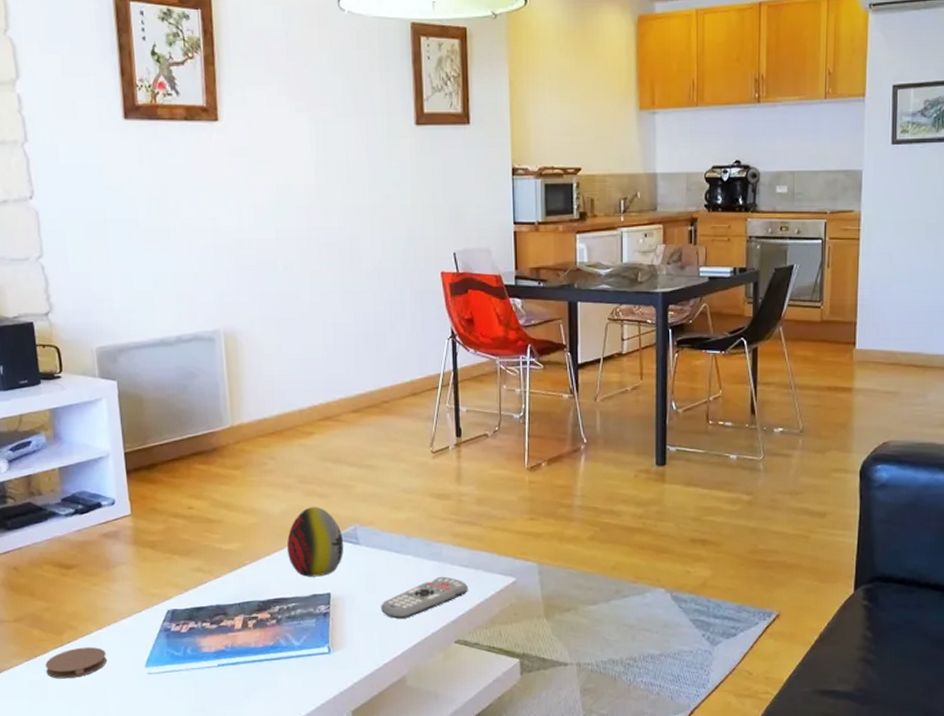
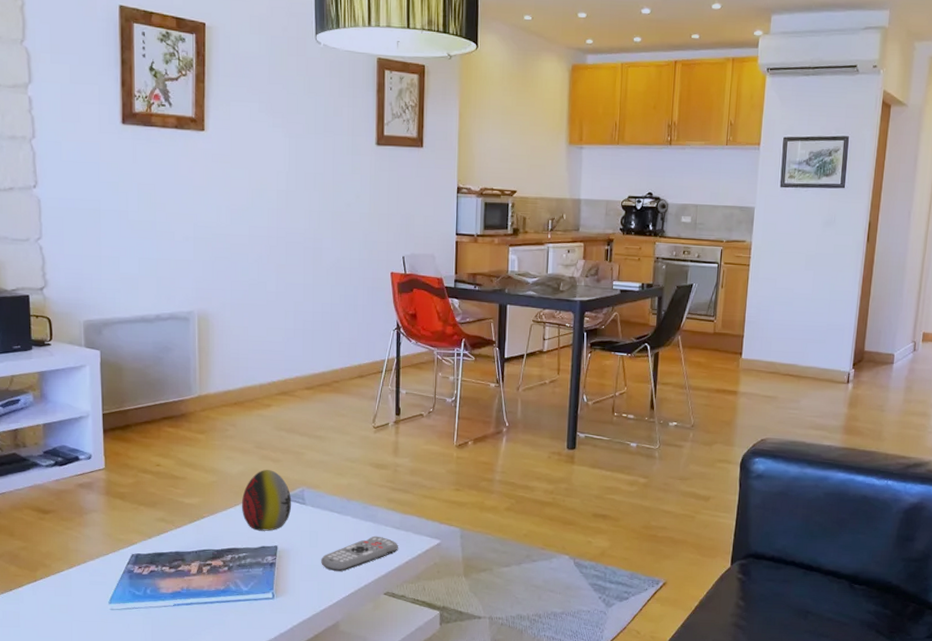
coaster: present [45,647,108,679] -> none [19,583,75,611]

